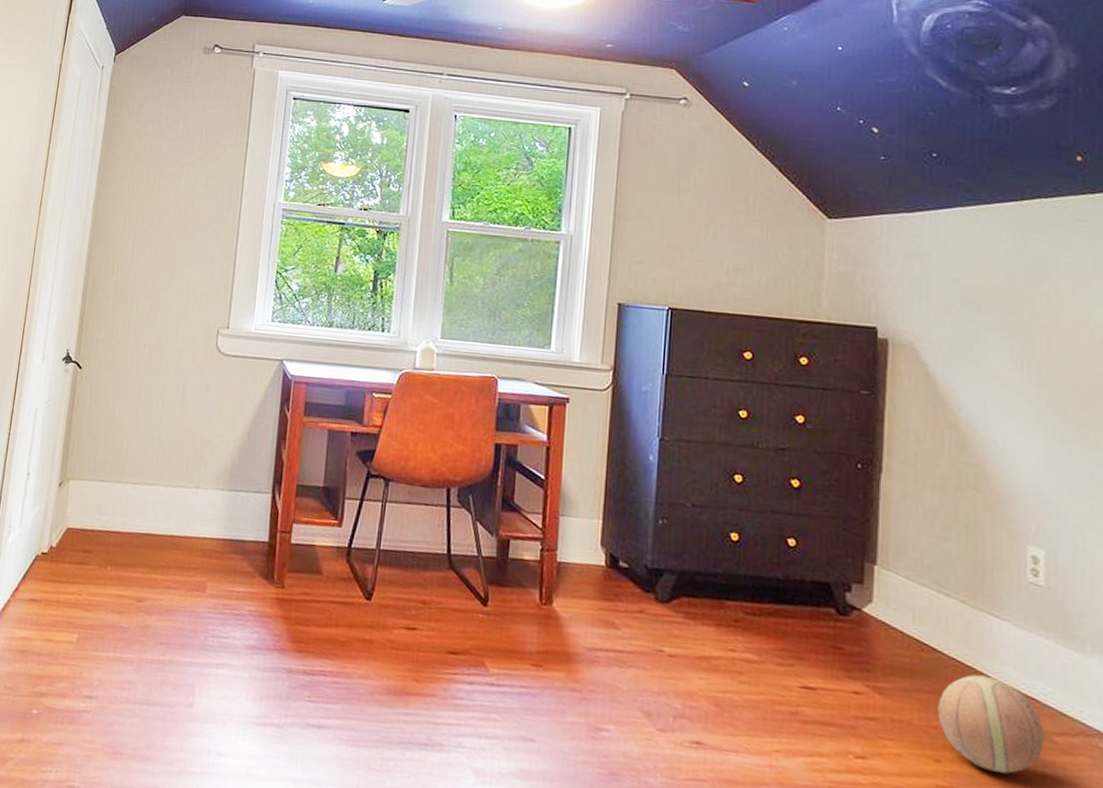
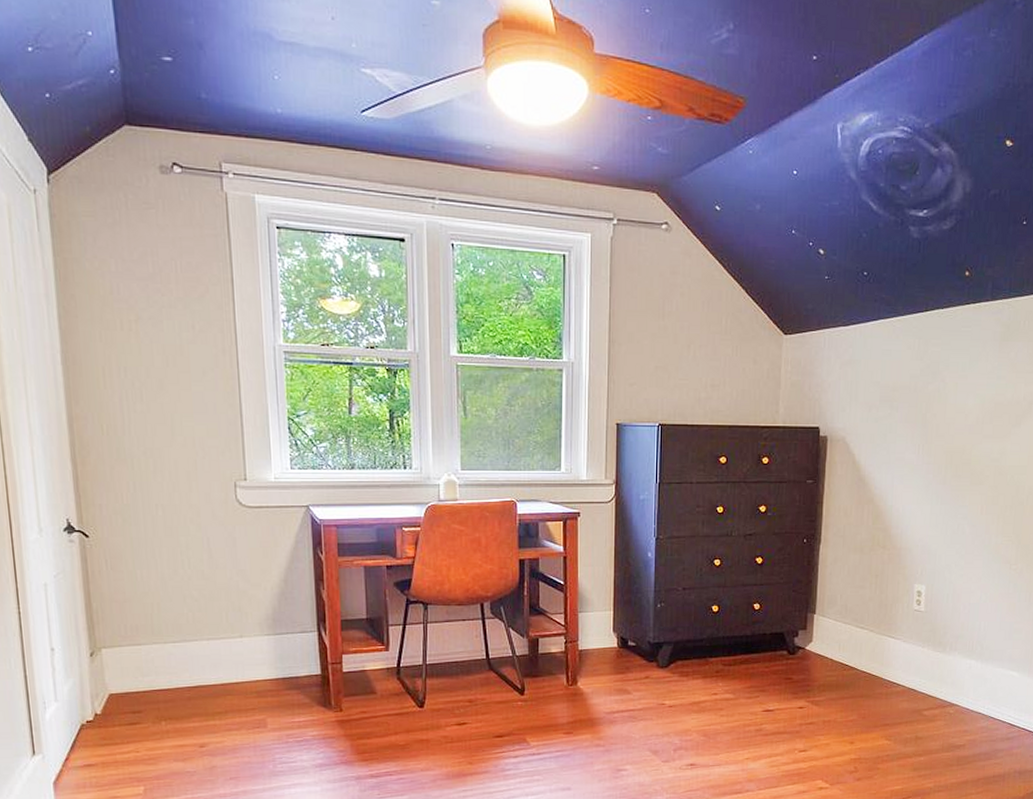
ball: present [938,674,1045,774] -> none [853,679,919,742]

